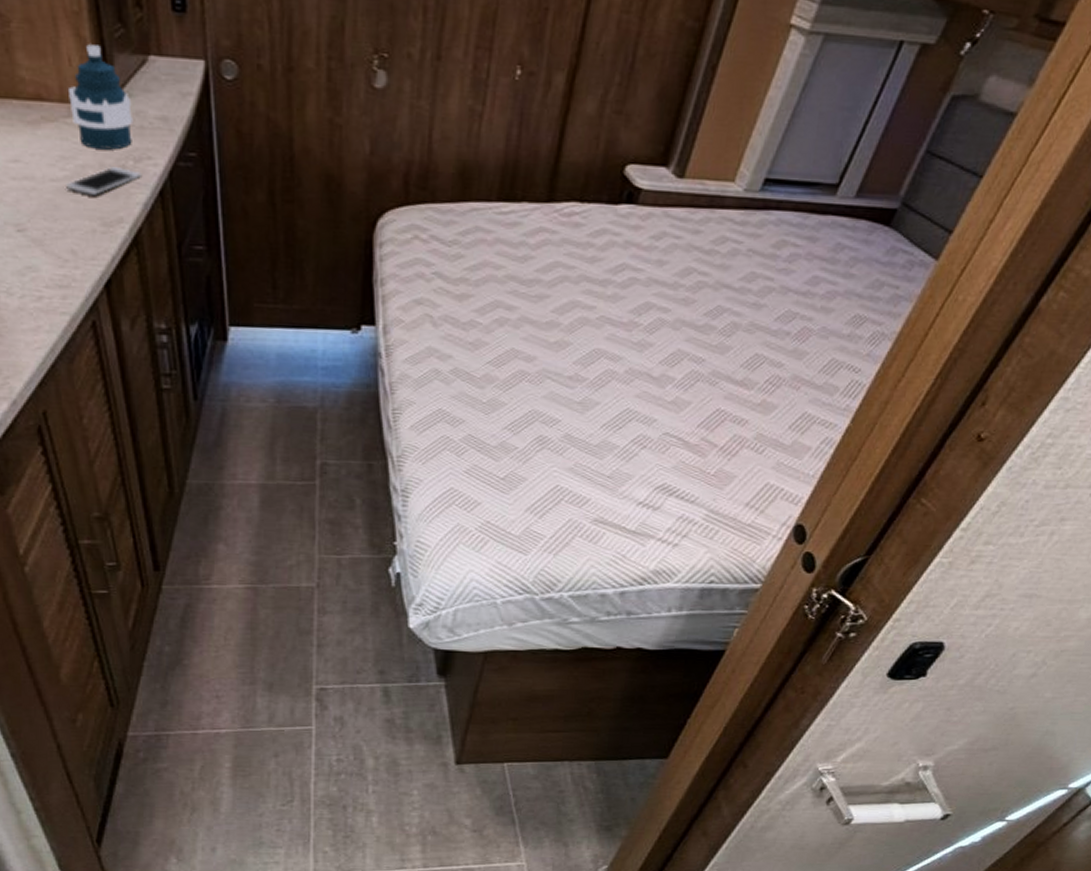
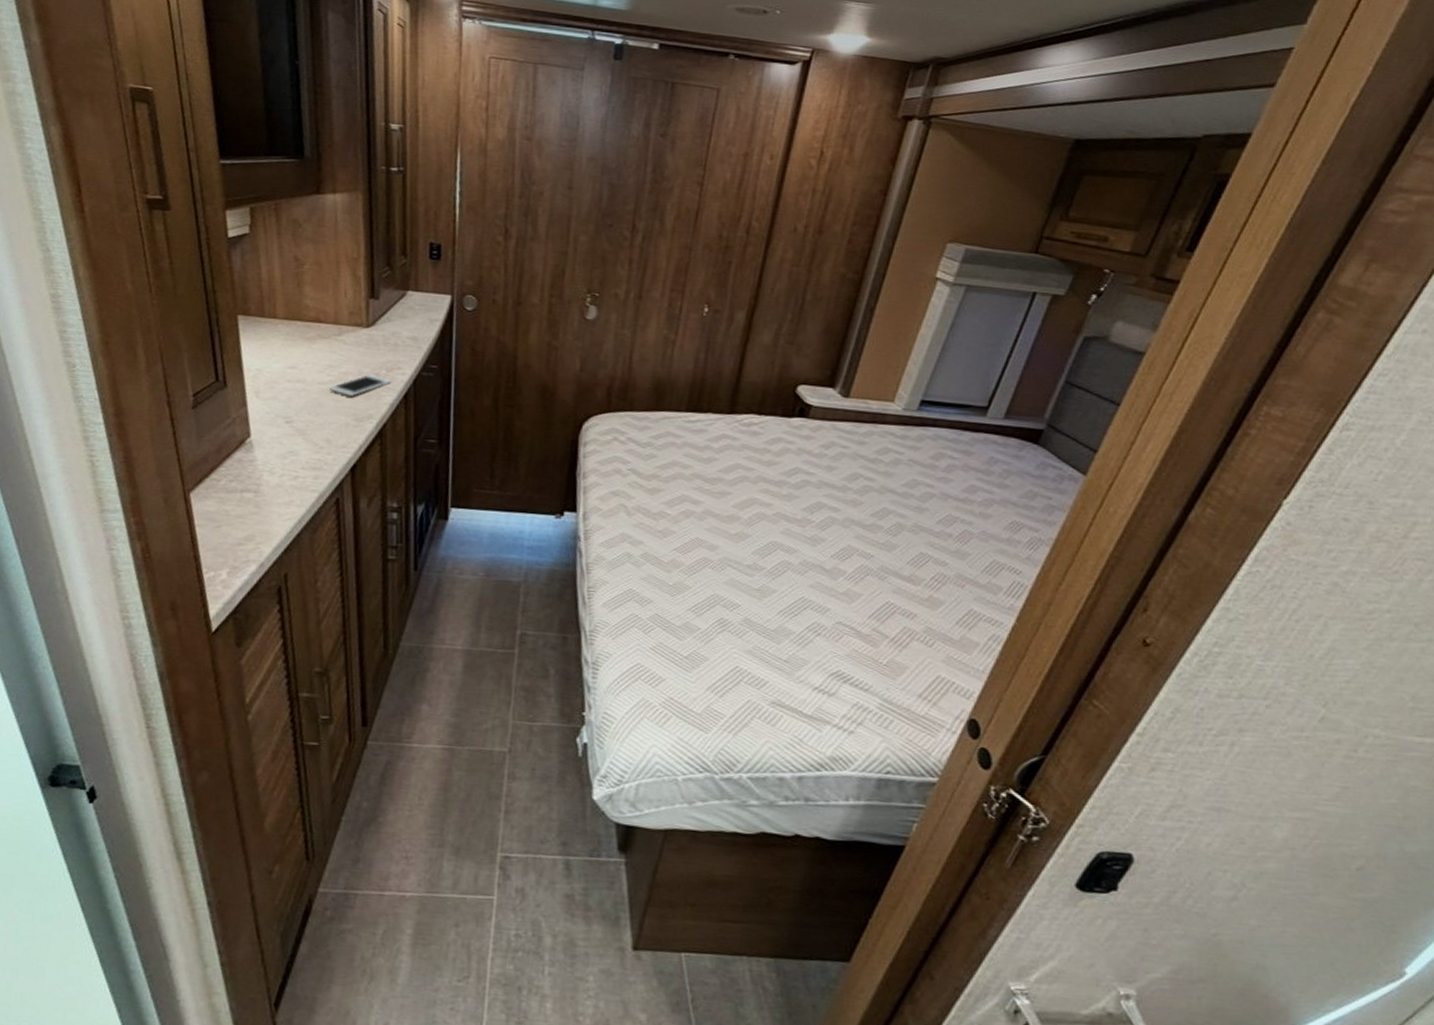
water bottle: present [69,44,134,150] -> none [341,282,390,361]

